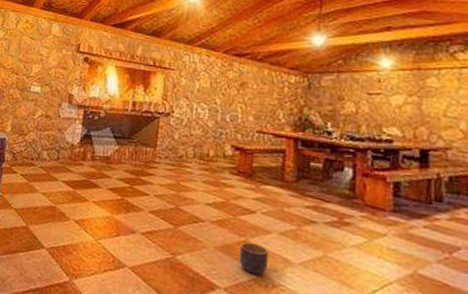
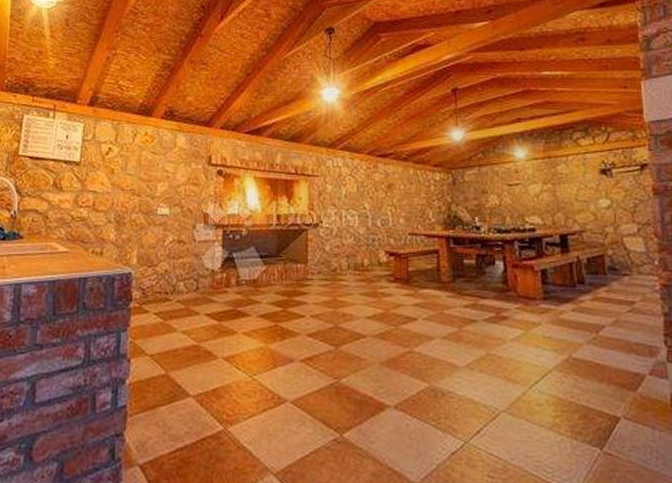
planter: present [239,242,269,275] -> none [405,352,435,386]

